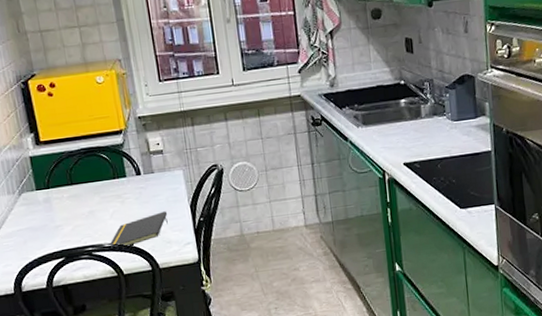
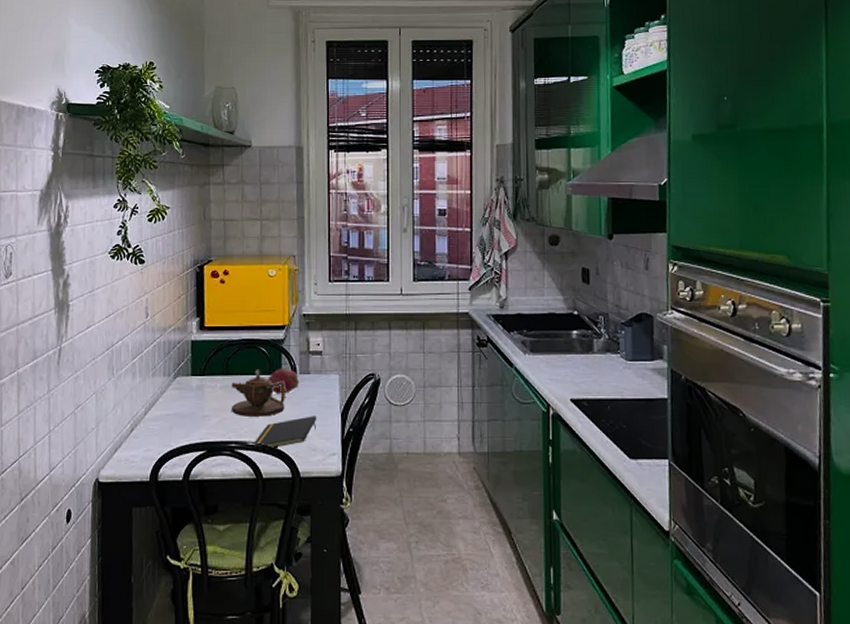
teapot: none [78,175,135,222] -> present [231,369,285,417]
fruit: none [113,170,145,196] -> present [267,367,300,394]

